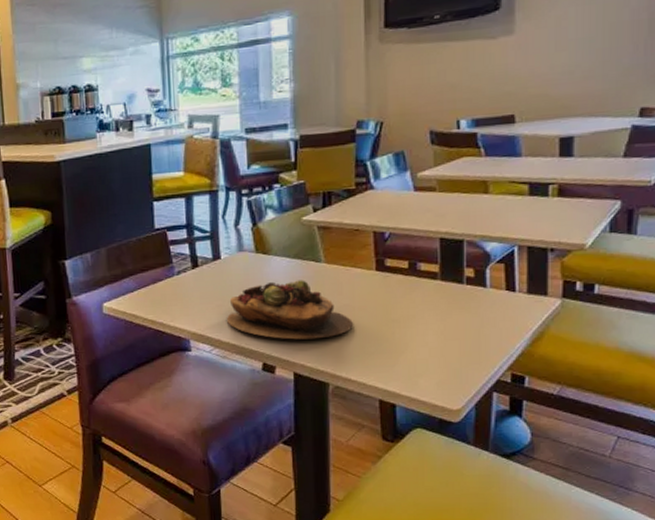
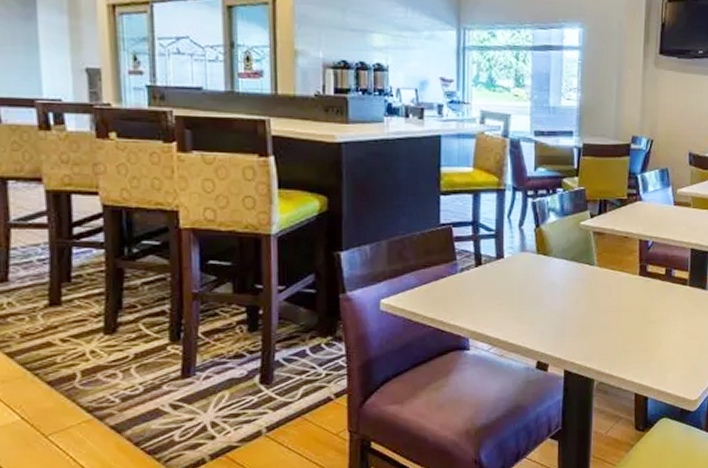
succulent plant: present [227,280,353,340] -> none [506,281,618,339]

